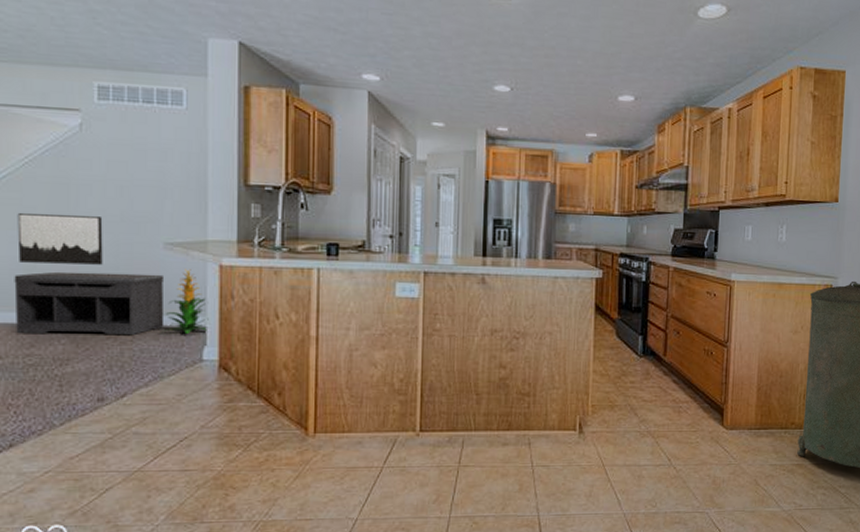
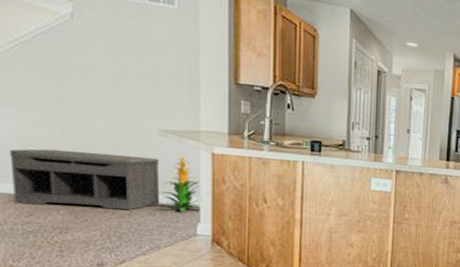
wall art: present [17,213,103,265] -> none [10,92,99,146]

